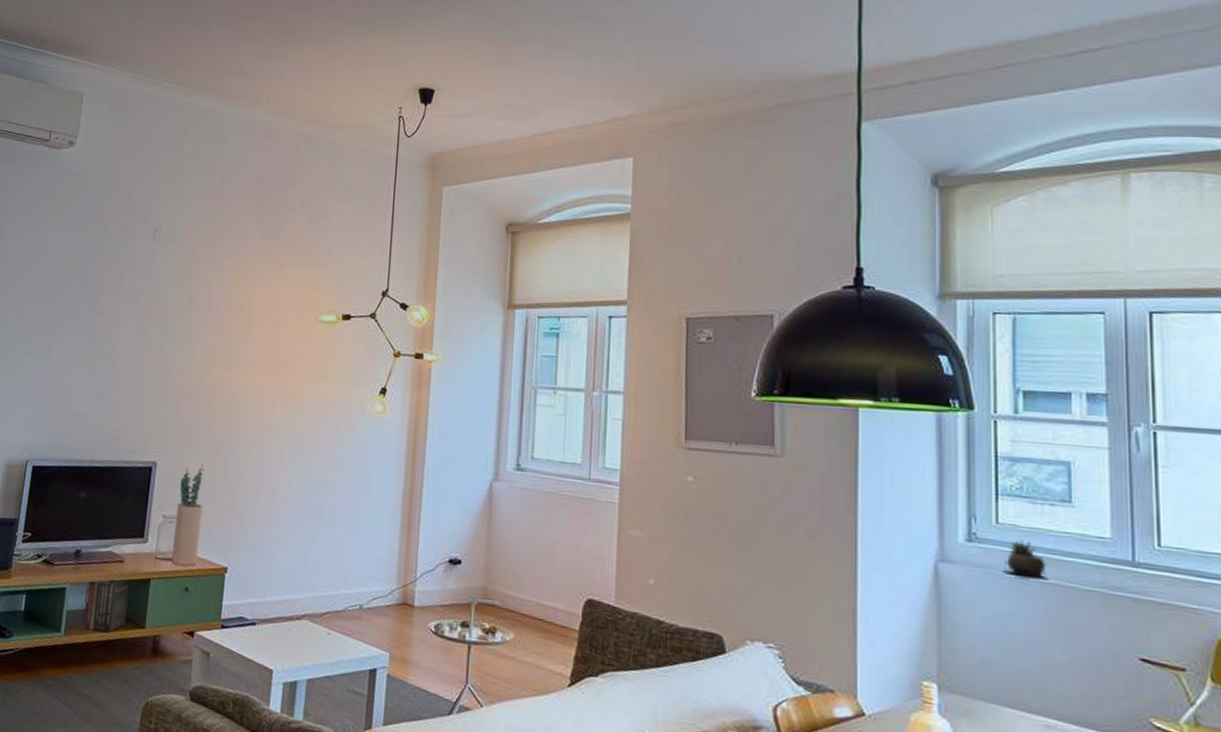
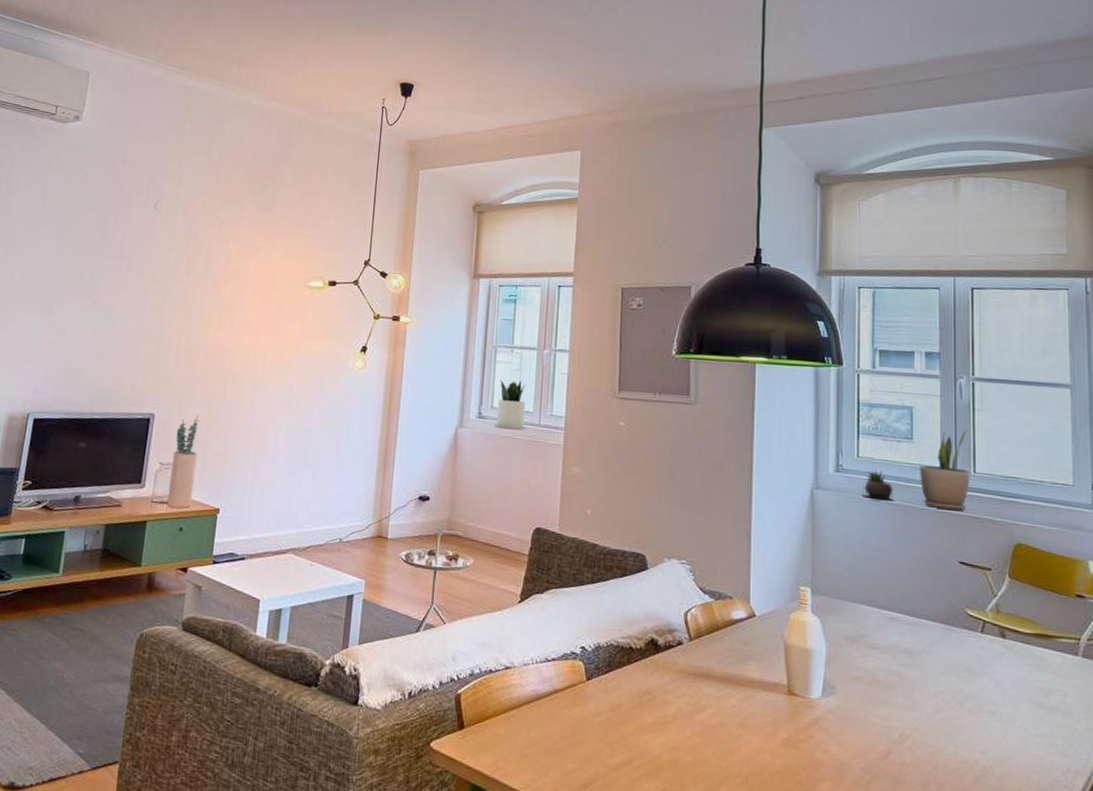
books: present [84,578,131,632] -> none [82,520,128,571]
planter: none [534,425,575,485] -> present [493,379,527,431]
potted plant: none [1082,489,1154,594] -> present [920,428,970,510]

